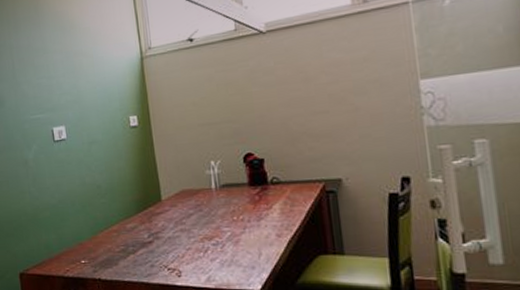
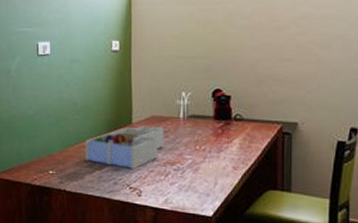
desk organizer: none [115,201,199,249] -> present [85,126,165,169]

